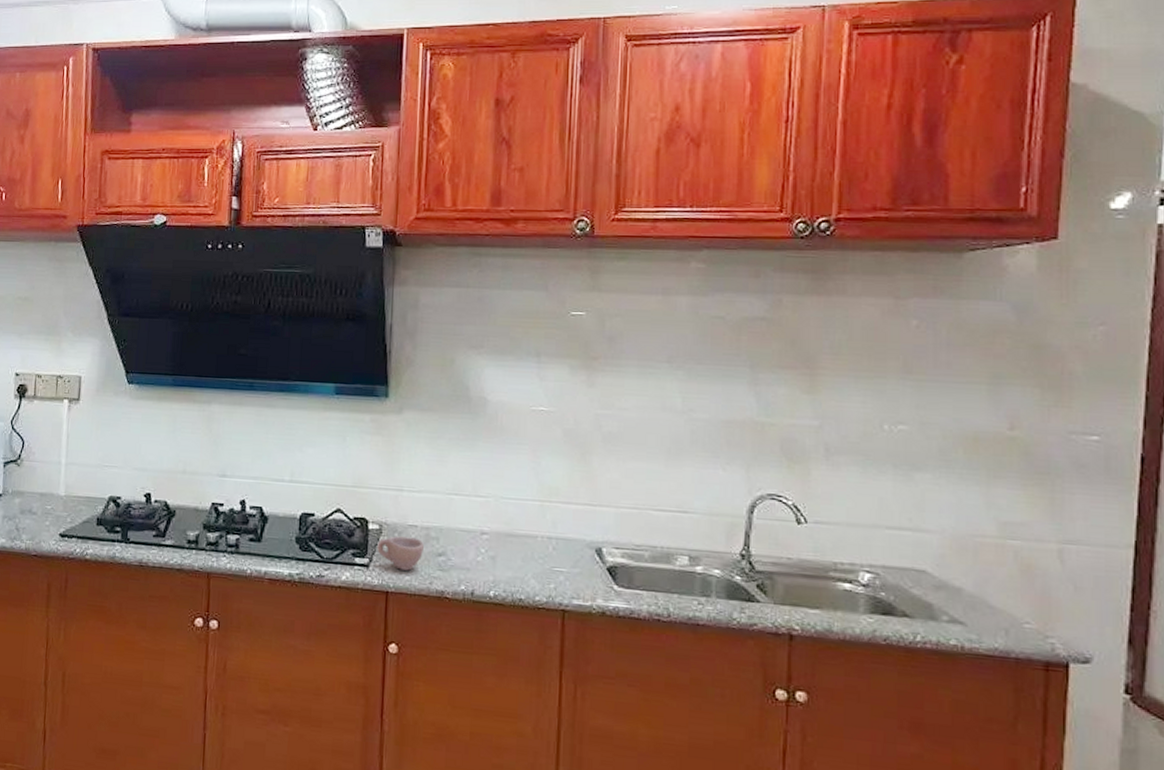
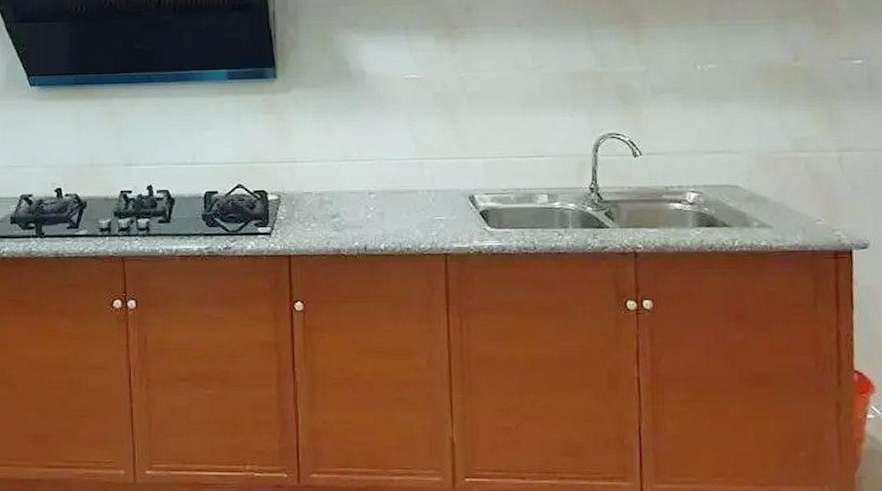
cup: present [377,536,424,571] -> none [277,203,319,234]

